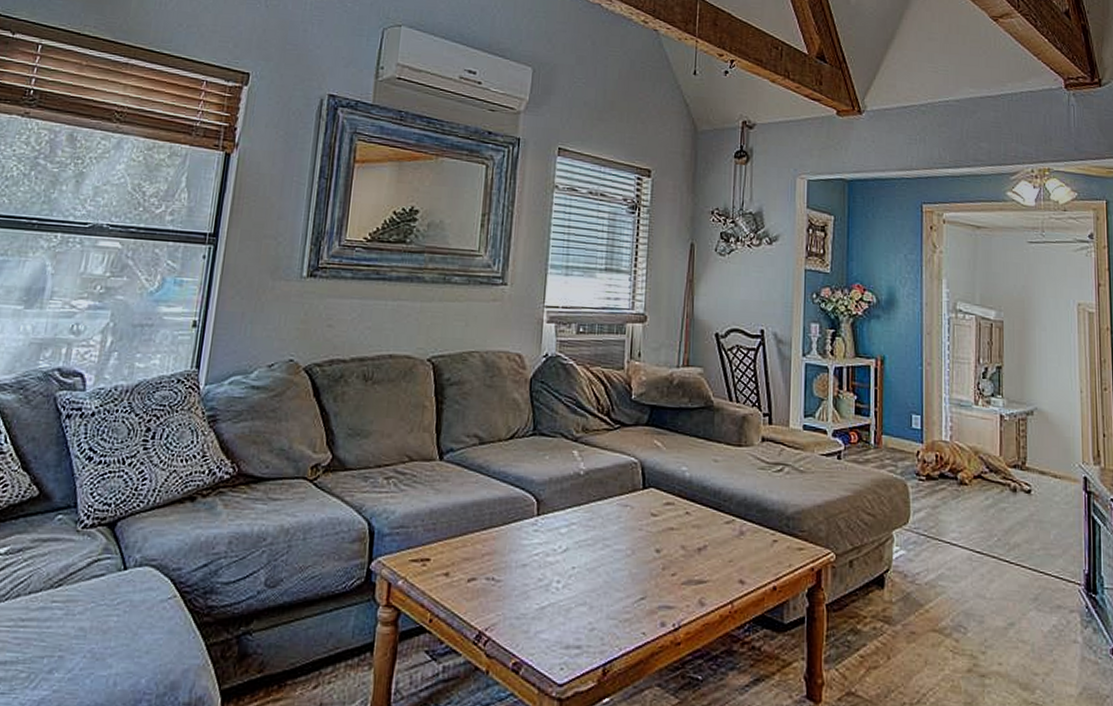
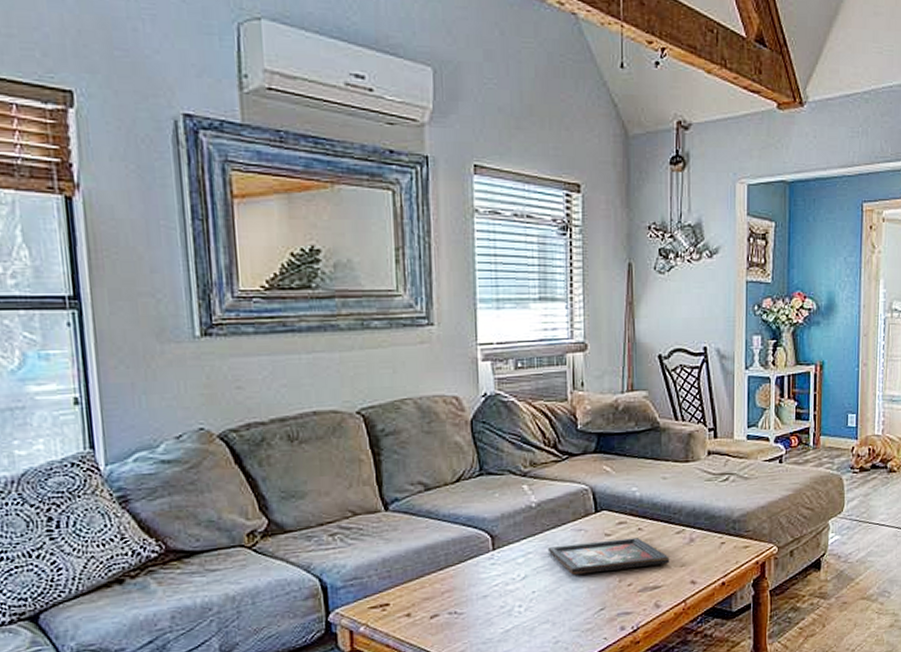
decorative tray: none [591,519,718,557] -> present [547,538,670,575]

